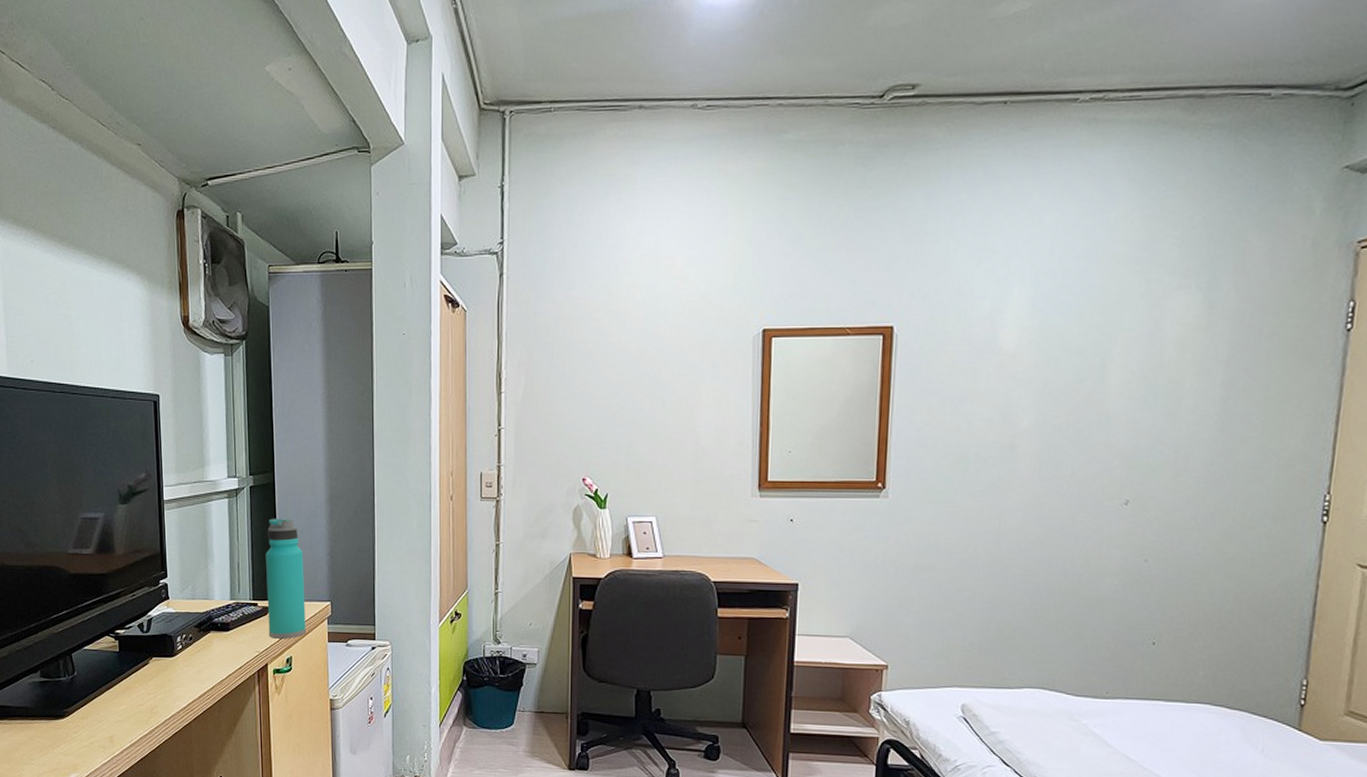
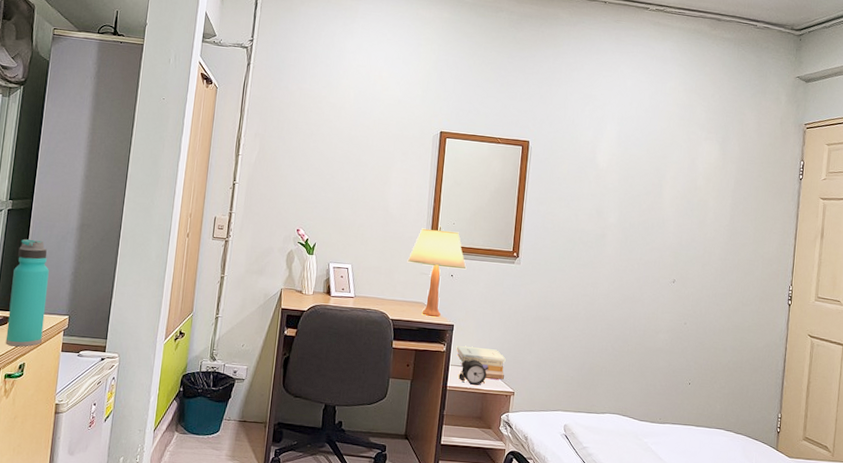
table lamp: none [730,457,811,575] -> present [408,226,467,317]
books: none [803,610,872,651] -> present [456,346,505,380]
alarm clock: none [809,626,850,659] -> present [458,359,488,385]

